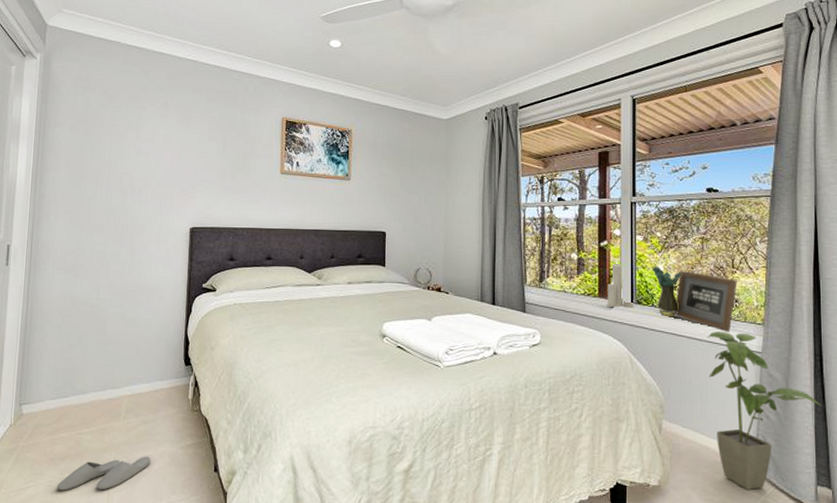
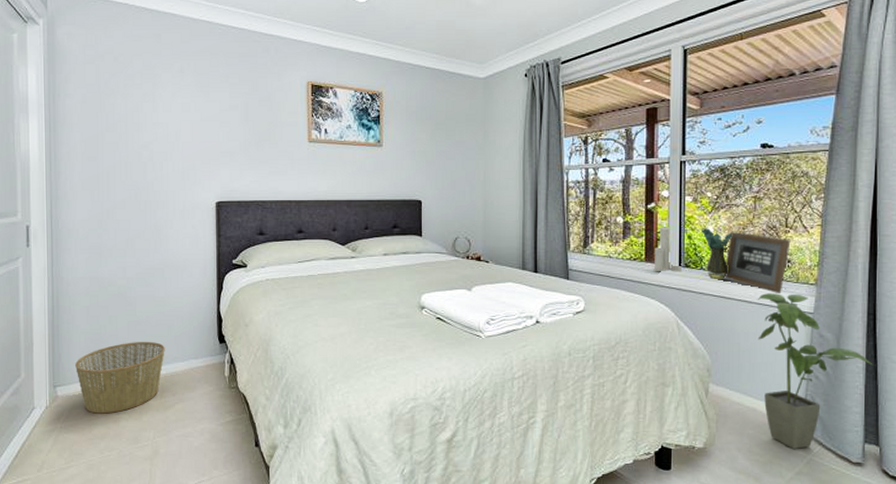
basket: none [42,361,132,434] -> present [75,341,165,414]
slippers: present [57,456,151,491] -> none [98,433,191,469]

